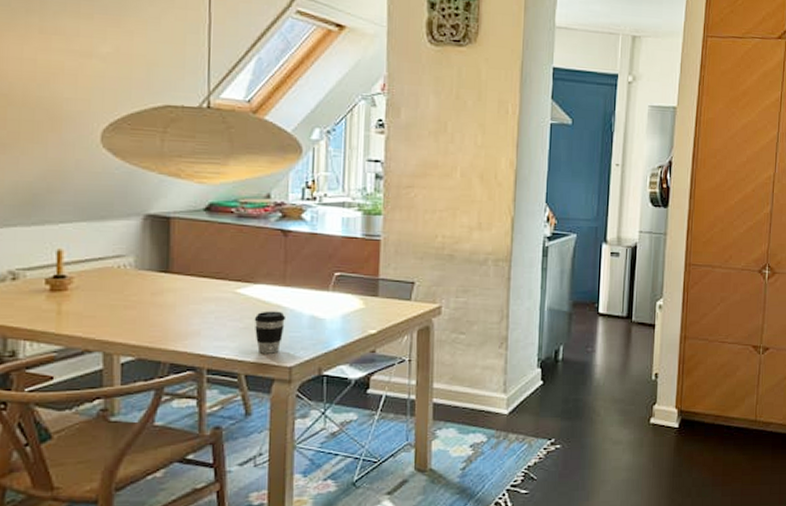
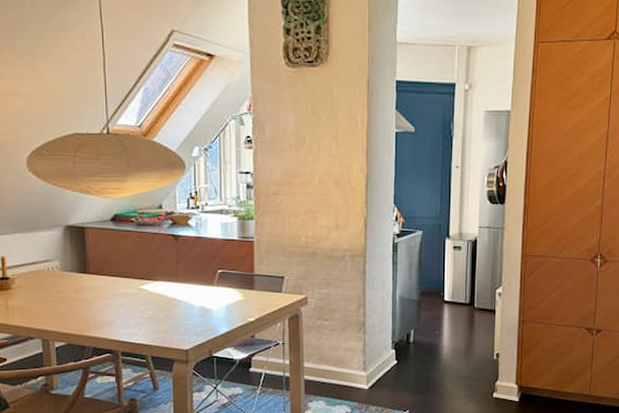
coffee cup: present [254,311,286,354] -> none [155,303,181,339]

